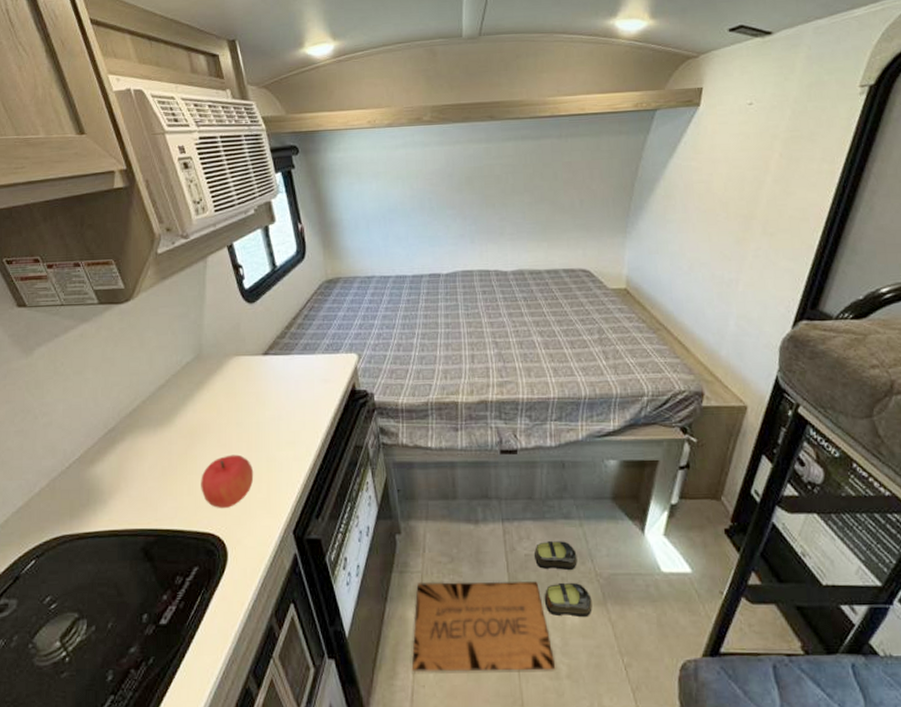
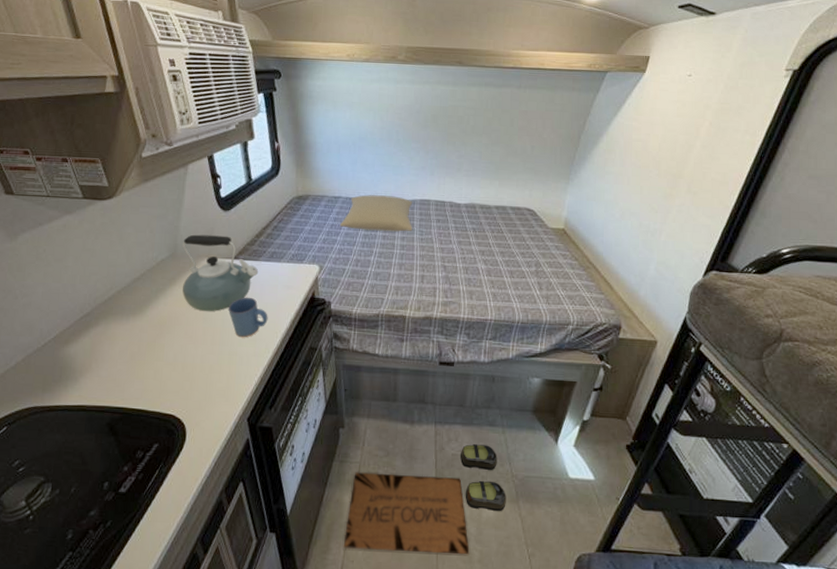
fruit: present [201,454,254,509] -> none [166,346,216,394]
kettle: none [208,330,292,416] -> present [182,234,259,312]
mug: none [262,395,307,440] -> present [228,297,268,337]
pillow: none [375,270,457,311] -> present [339,195,413,232]

